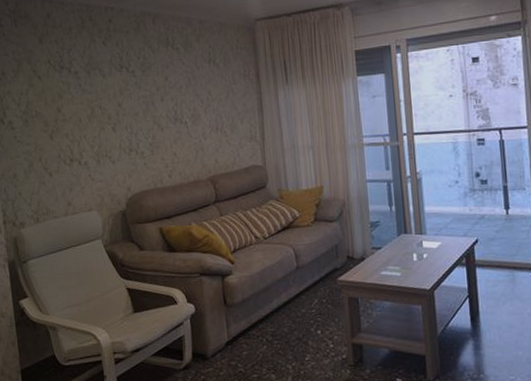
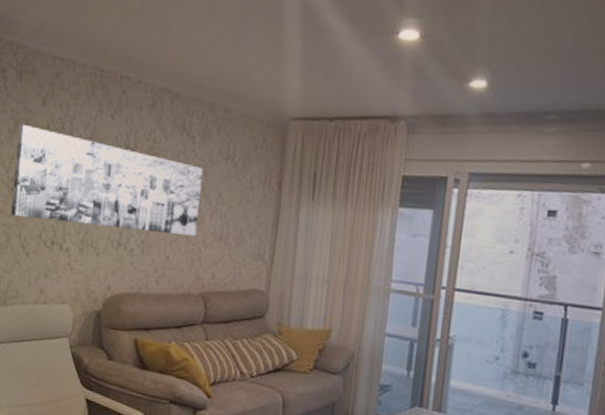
wall art: none [22,62,196,143] -> present [10,124,203,237]

